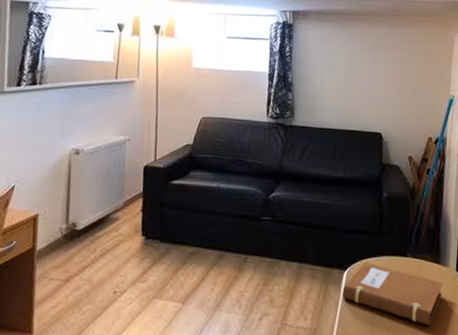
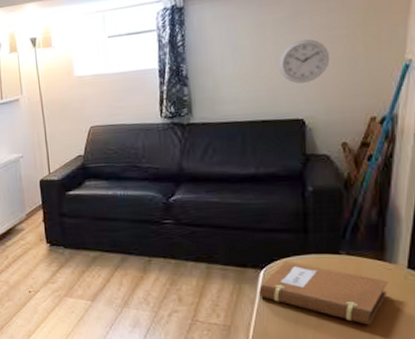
wall clock: none [364,67,400,103] -> present [279,39,330,84]

